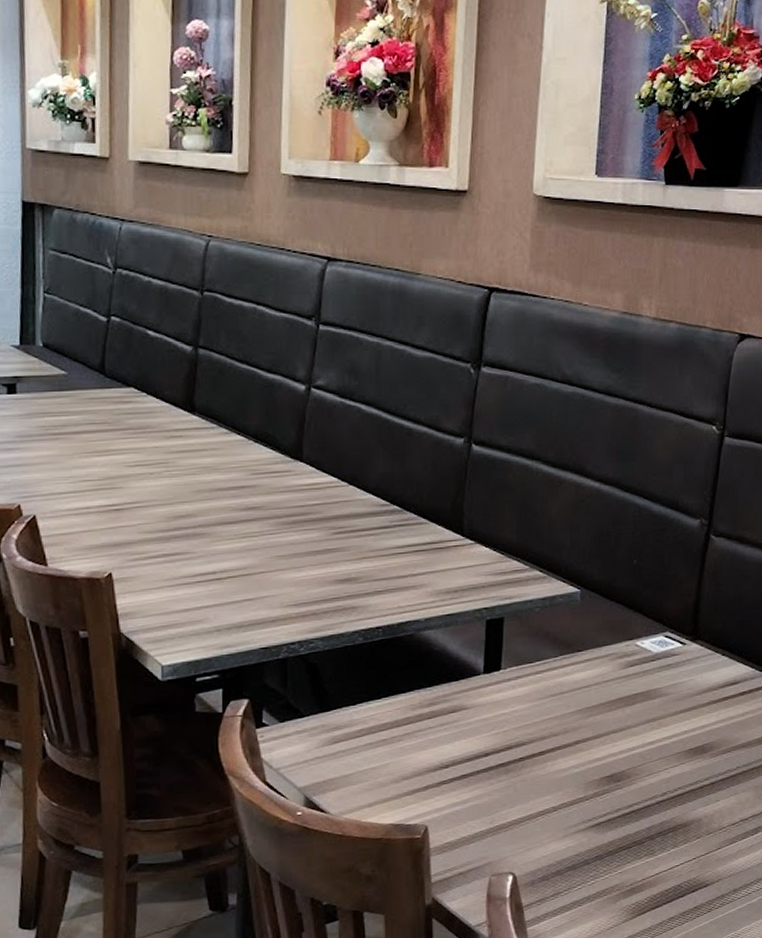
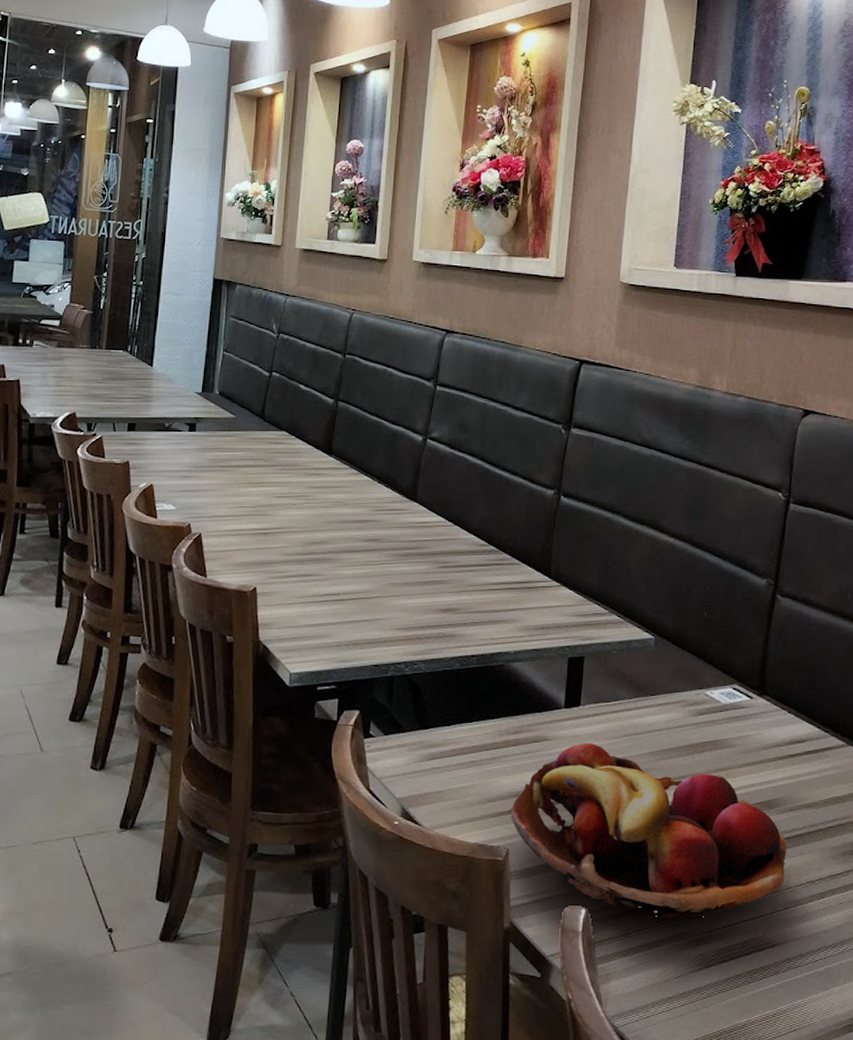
fruit basket: none [427,707,721,877] -> present [510,742,787,921]

